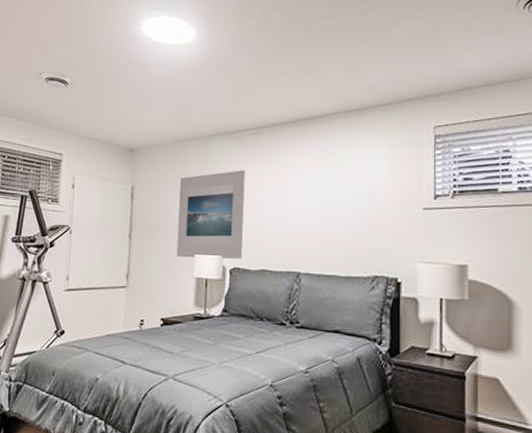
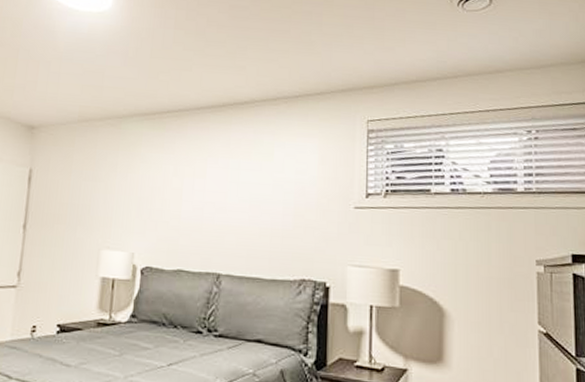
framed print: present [176,170,245,259] -> none [79,156,163,257]

